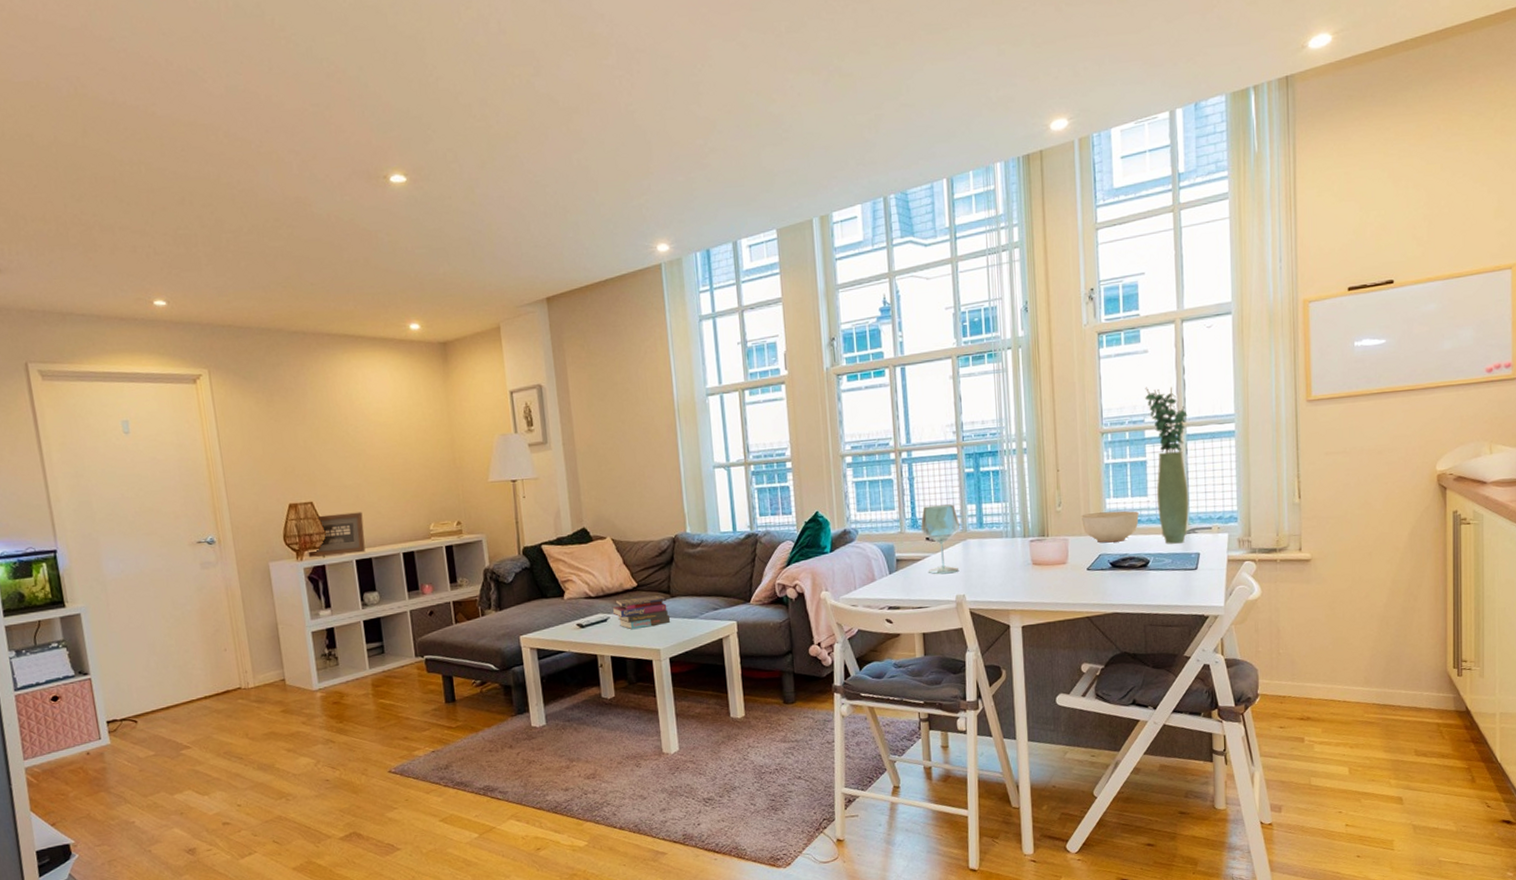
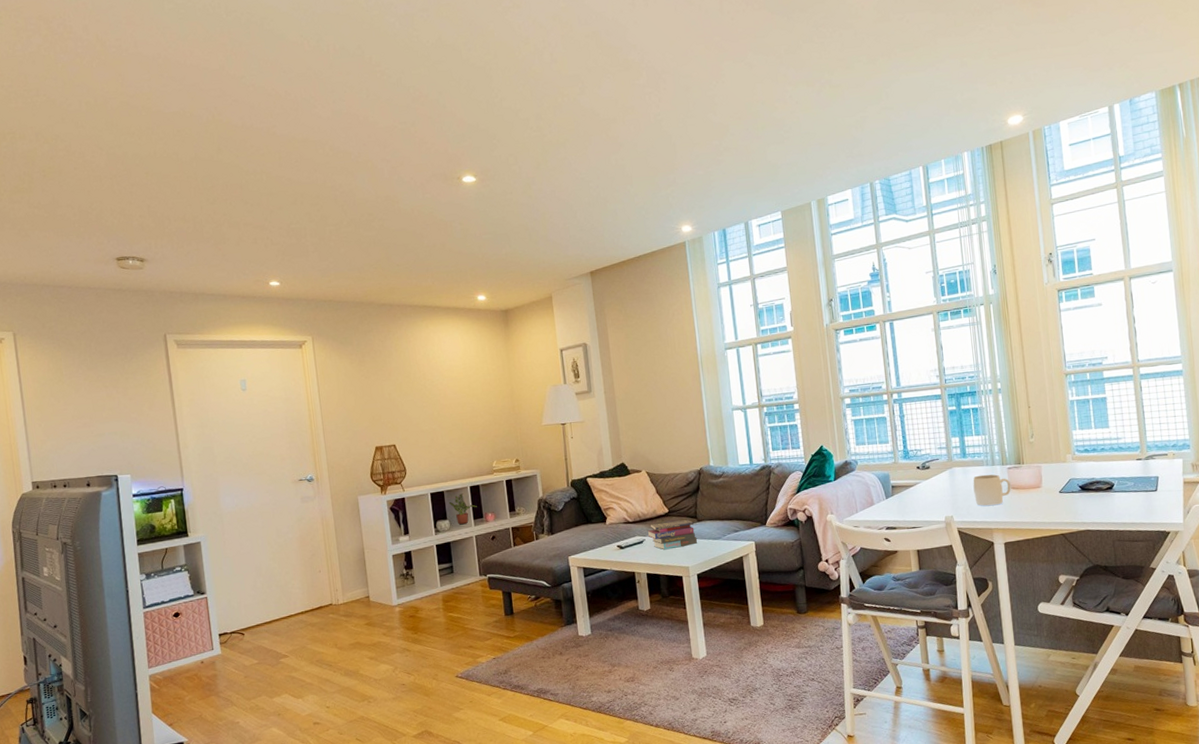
picture frame: present [307,512,366,557] -> none [390,452,439,492]
potted plant: none [379,561,412,598] -> present [449,493,477,525]
wine glass: present [921,504,960,575] -> none [912,437,947,499]
mug: none [989,547,1033,585] -> present [973,474,1011,507]
bowl: present [1080,510,1139,543] -> none [1051,440,1103,469]
vase: present [1145,387,1189,545] -> none [1101,334,1147,470]

